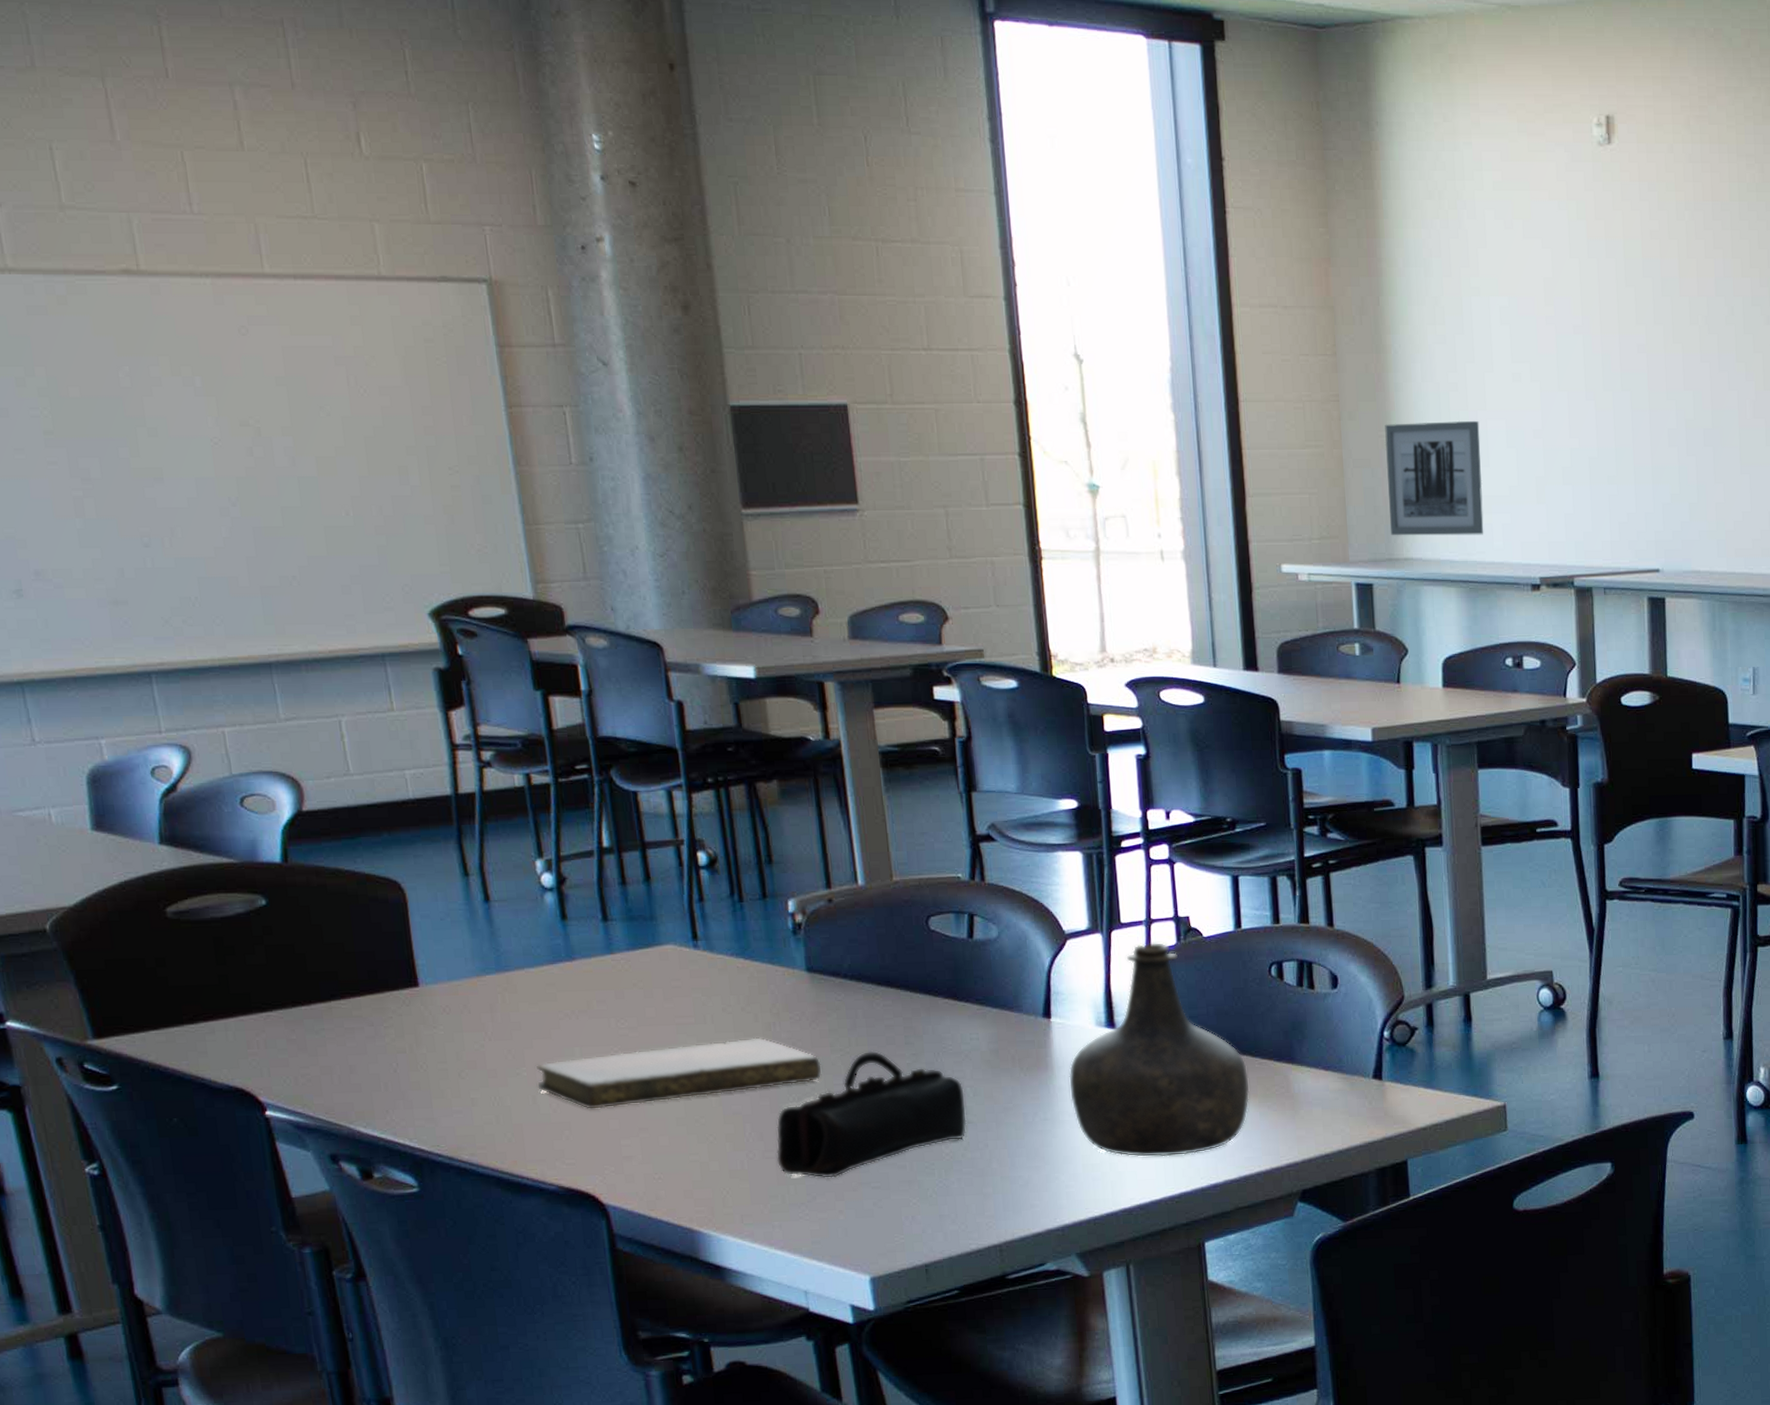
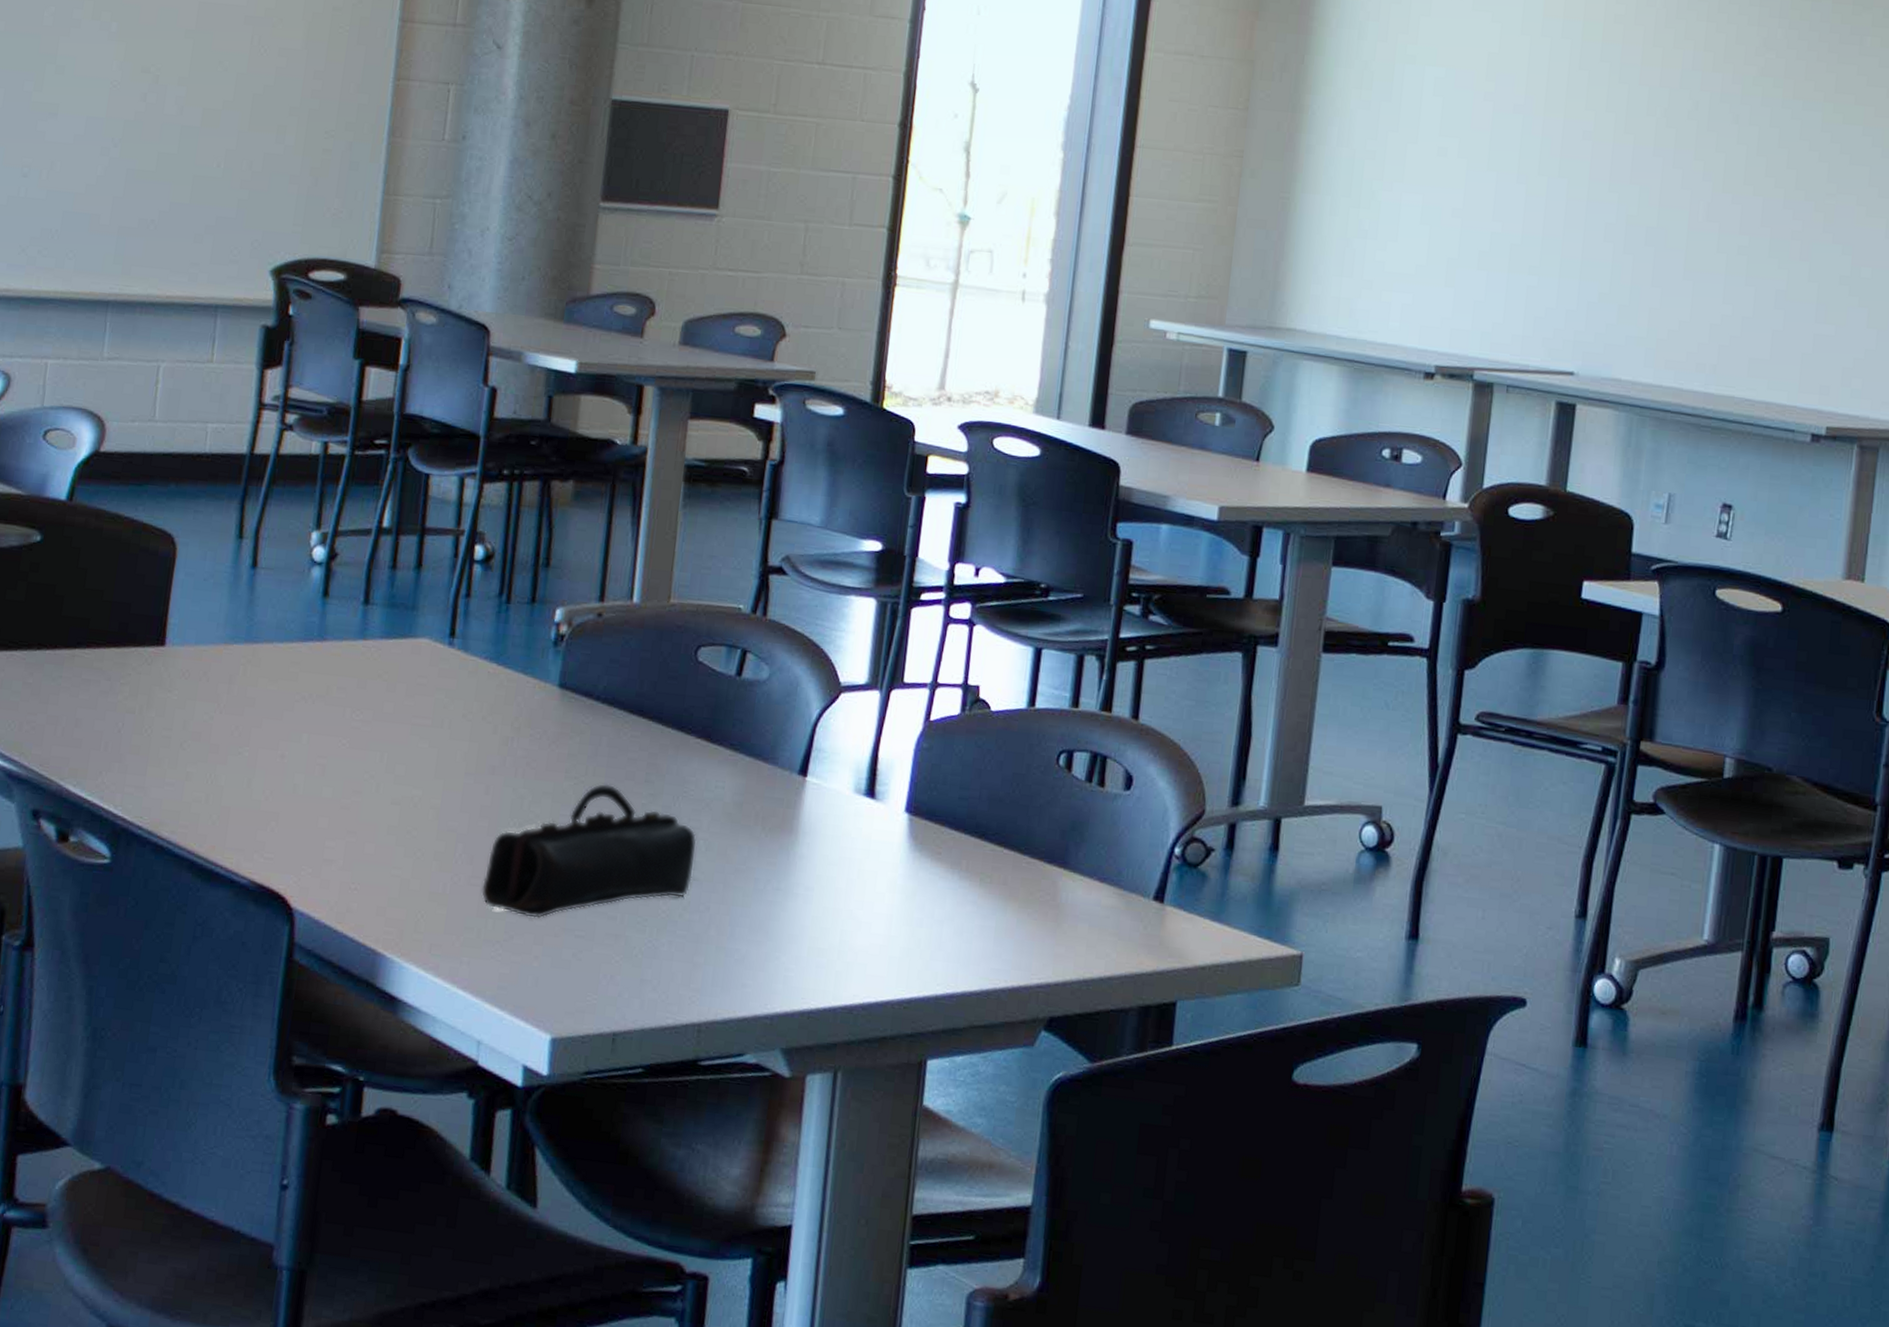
notebook: present [537,1037,822,1110] -> none [256,745,552,809]
bottle: present [1069,942,1250,1158] -> none [810,708,1013,955]
wall art: present [1385,420,1484,536] -> none [1275,186,1393,313]

